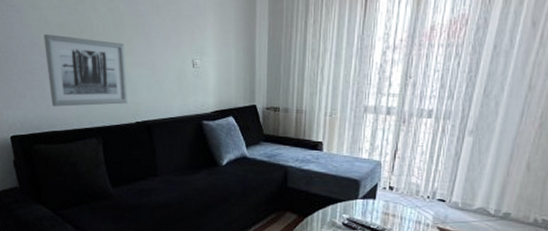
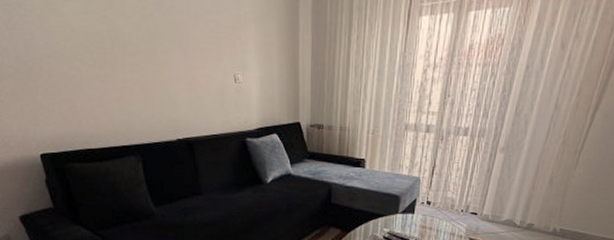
wall art: present [44,34,128,107] -> none [70,43,167,123]

